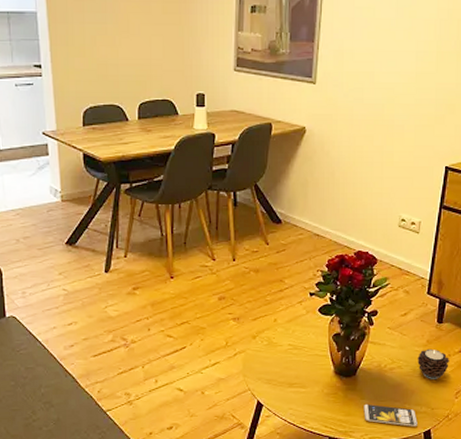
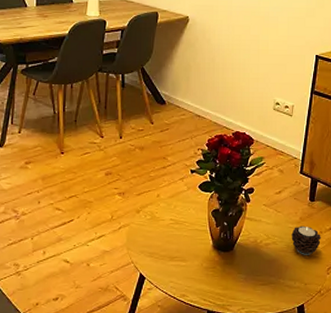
smartphone: present [364,404,418,427] -> none [240,279,292,301]

